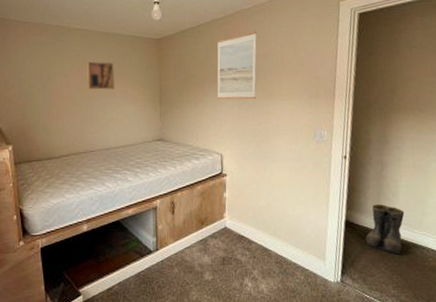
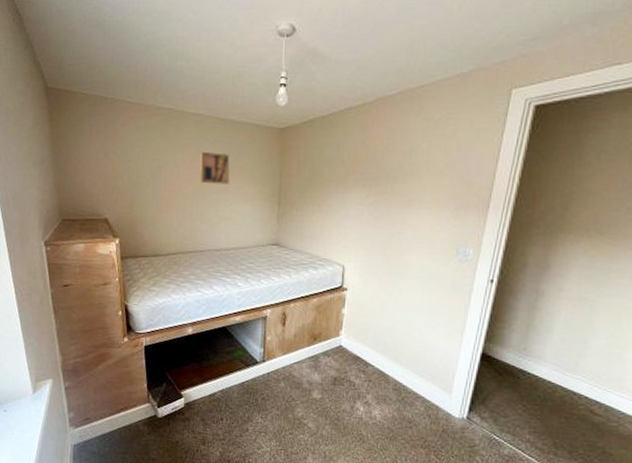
wall art: present [217,31,257,100] -> none [344,123,401,206]
boots: present [366,204,405,254] -> none [504,338,557,397]

